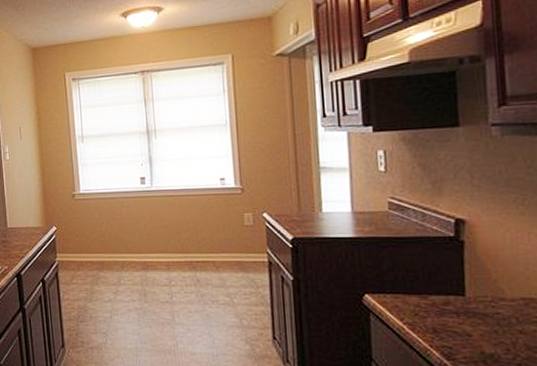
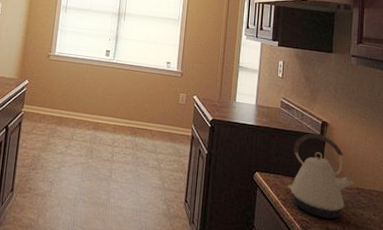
kettle: none [414,236,516,342] -> present [287,133,353,219]

